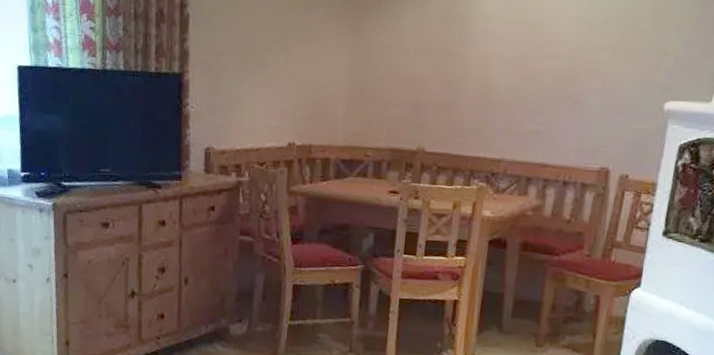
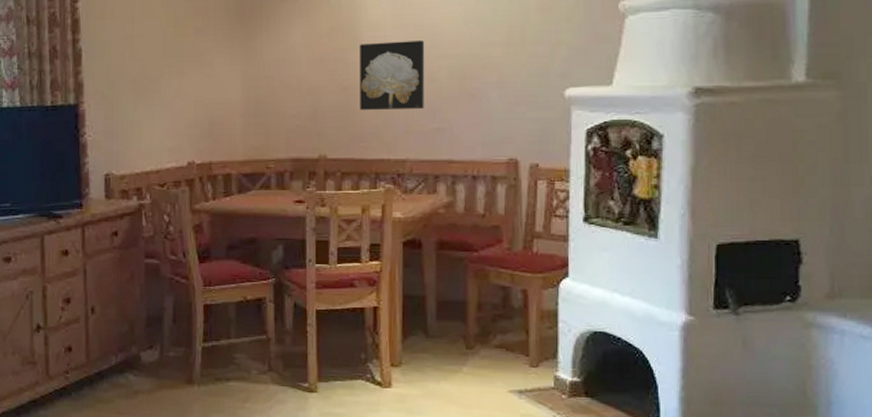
wall art: none [462,36,535,109] -> present [360,40,425,110]

